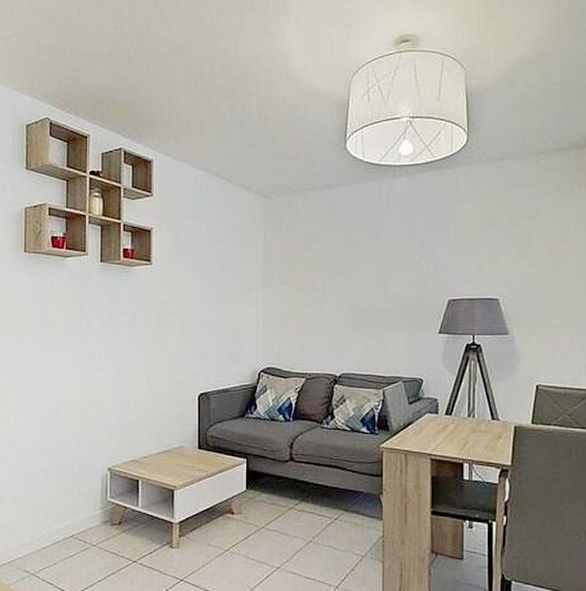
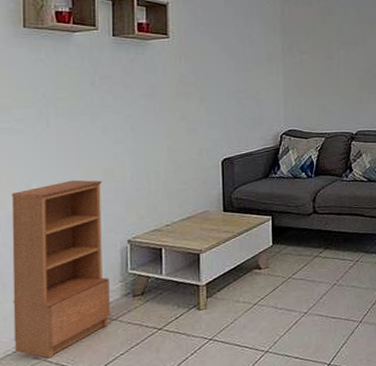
bookcase: none [9,403,91,573] -> present [11,180,110,358]

